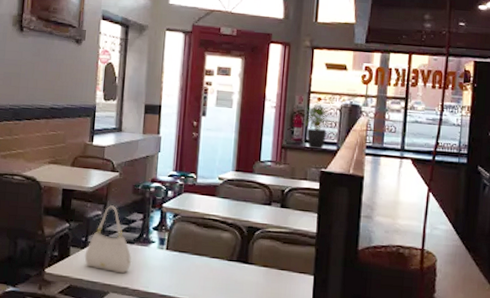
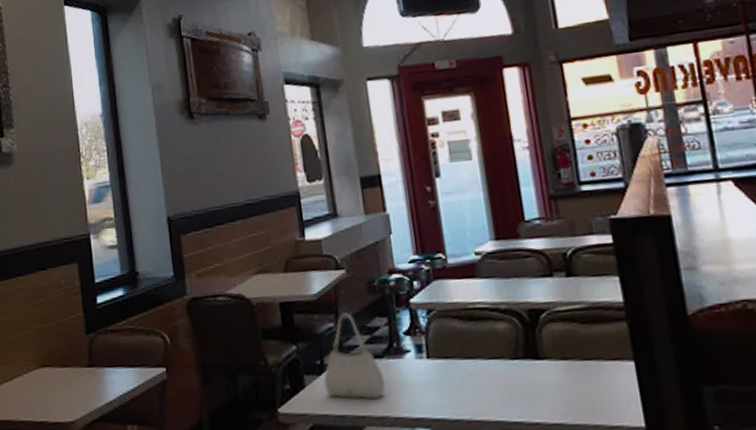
potted plant: present [303,103,330,149] -> none [569,131,607,192]

